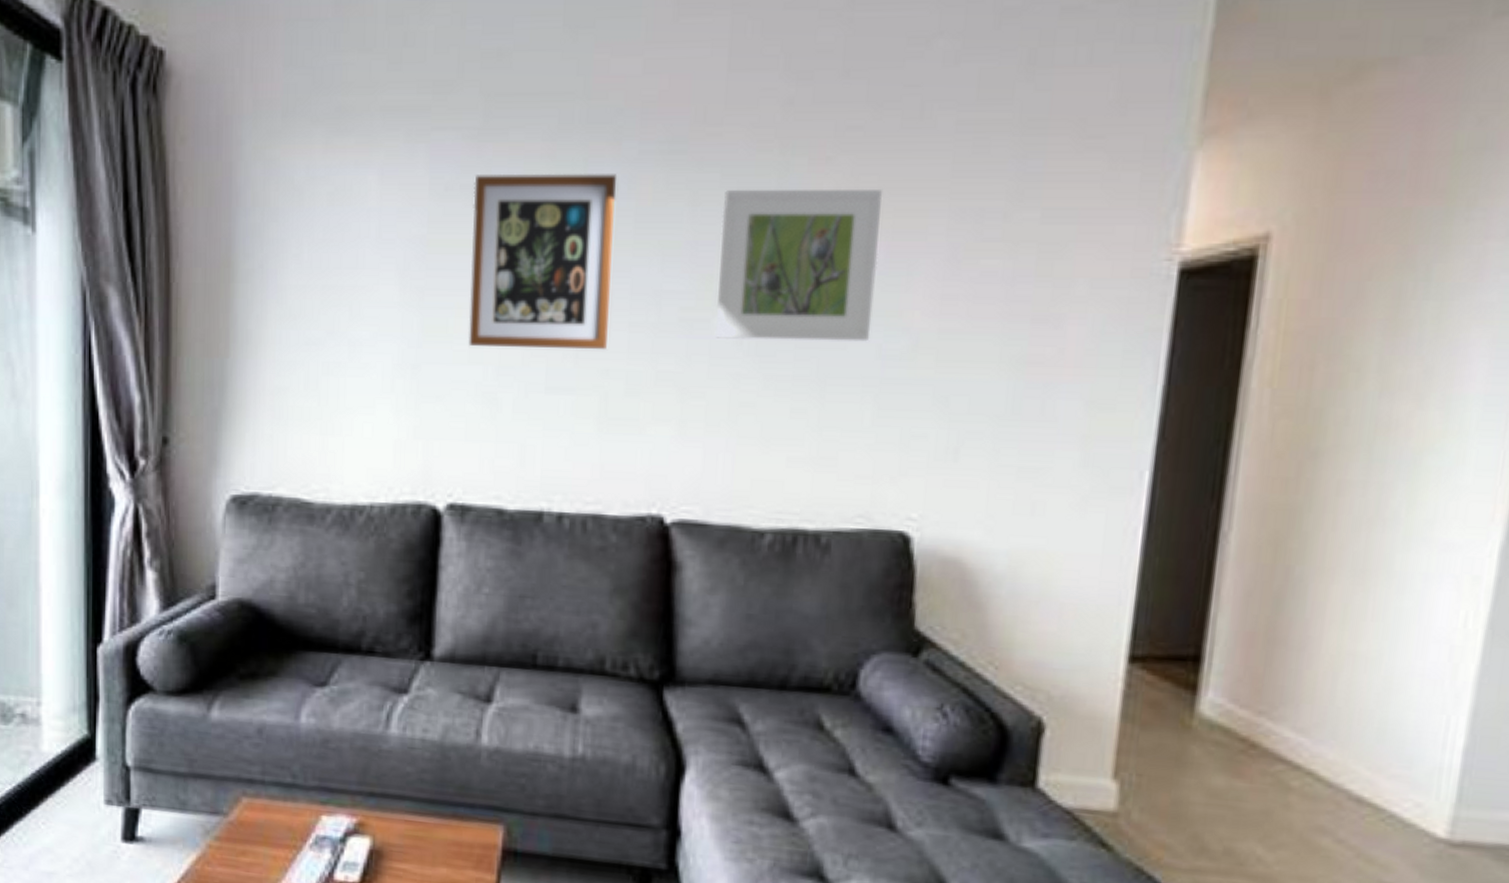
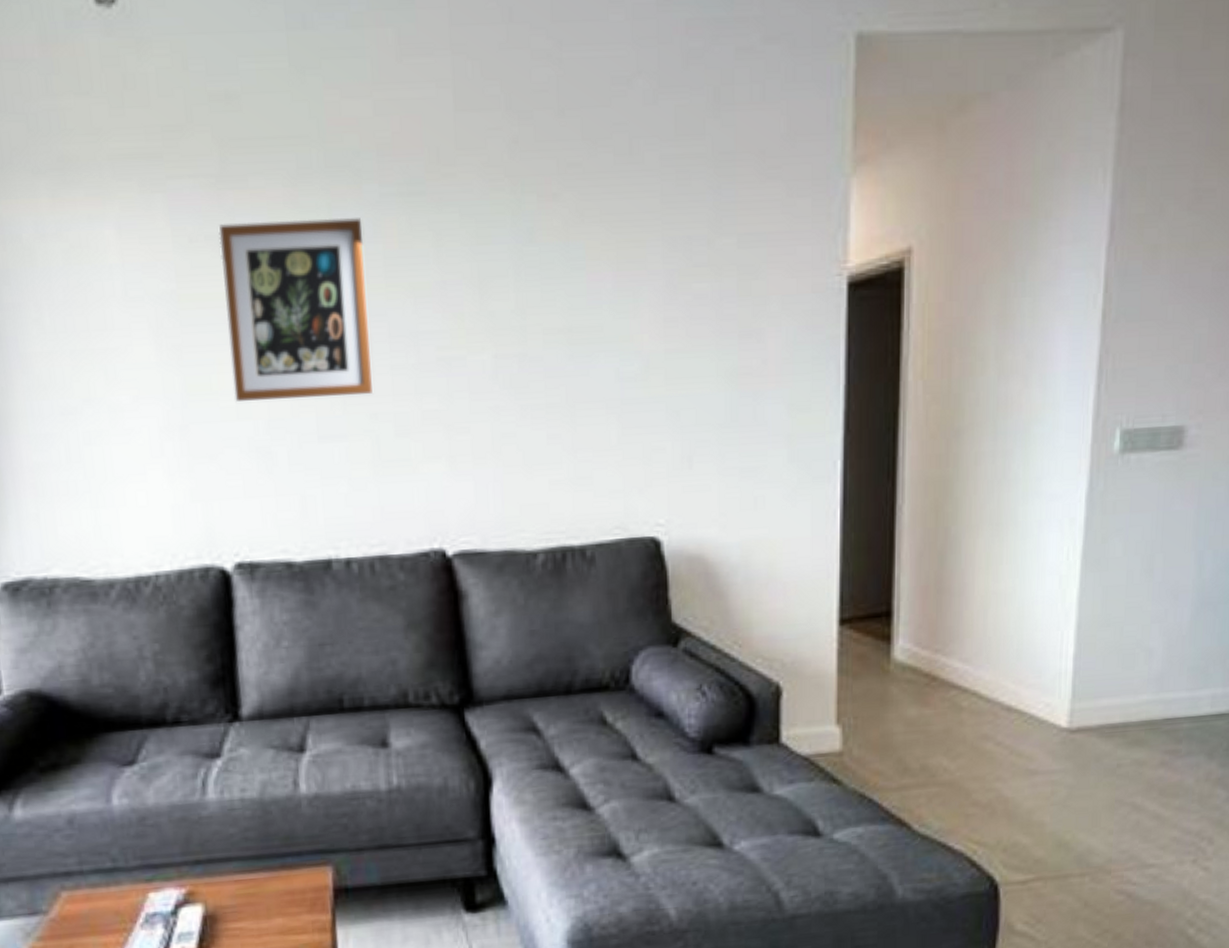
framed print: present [716,190,883,342] -> none [465,223,608,374]

